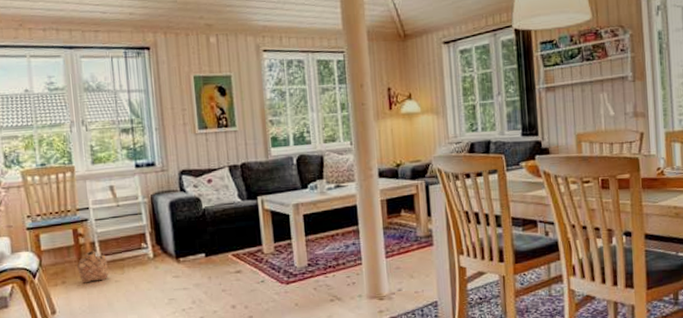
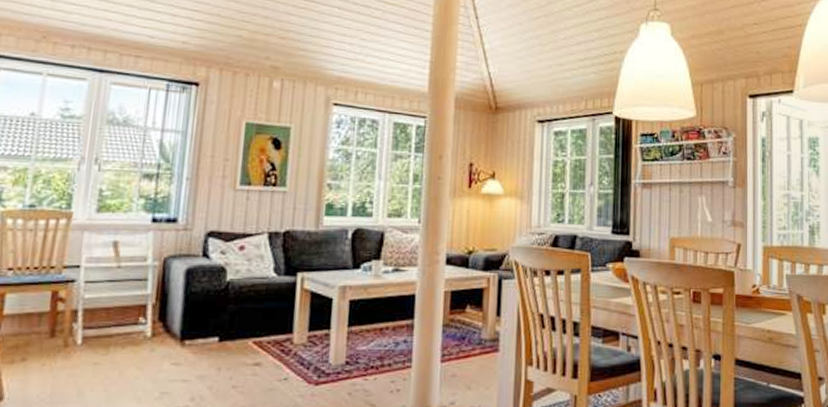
basket: present [77,250,109,284] -> none [46,321,90,363]

